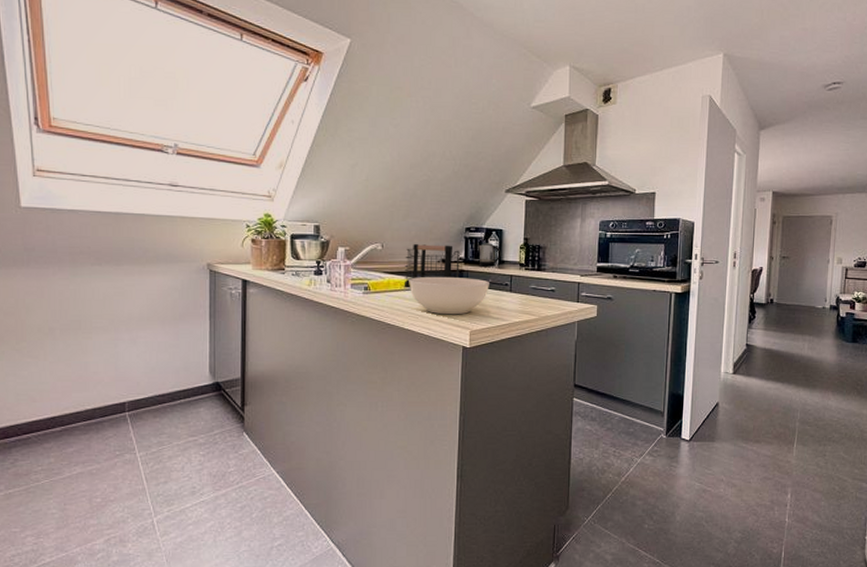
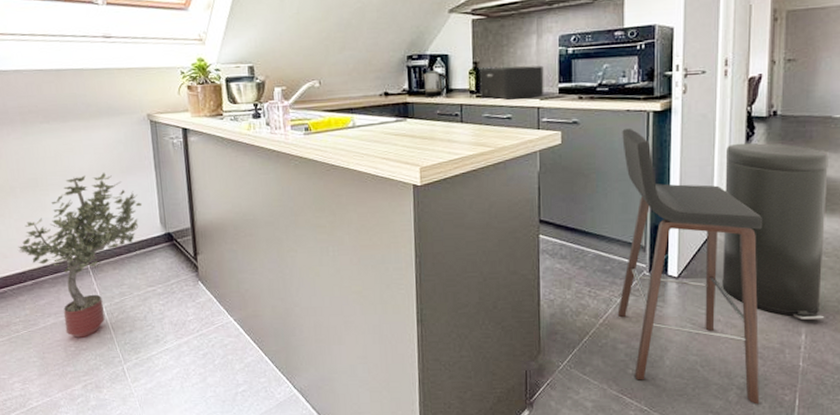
potted tree: none [50,319,193,488] -> present [18,173,143,338]
dish rack: present [404,244,460,287] -> none [345,76,404,125]
bowl: present [409,276,491,315] -> none [350,110,439,152]
toaster: none [528,245,585,274] -> present [479,65,544,100]
bar stool: none [637,307,759,557] -> present [617,129,762,405]
pedal bin: none [726,326,812,482] -> present [722,143,829,321]

